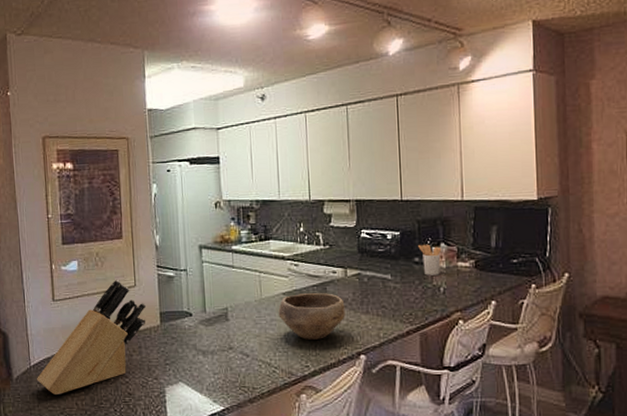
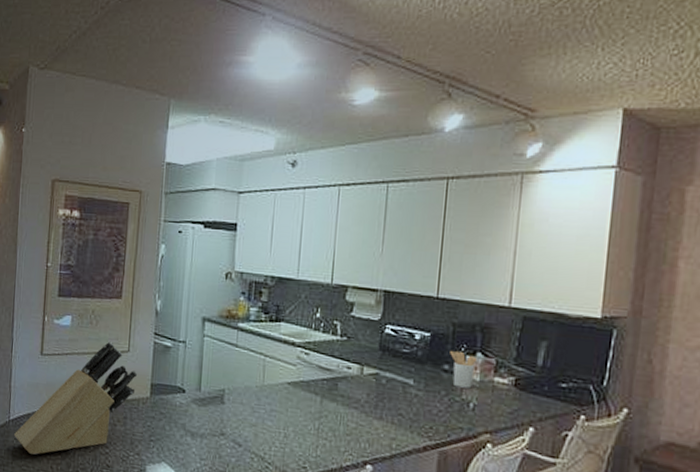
bowl: present [278,293,345,340] -> none [280,386,356,440]

